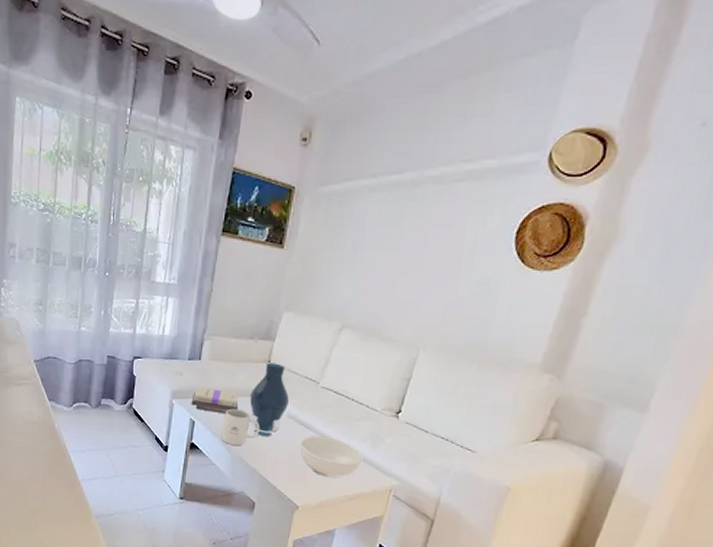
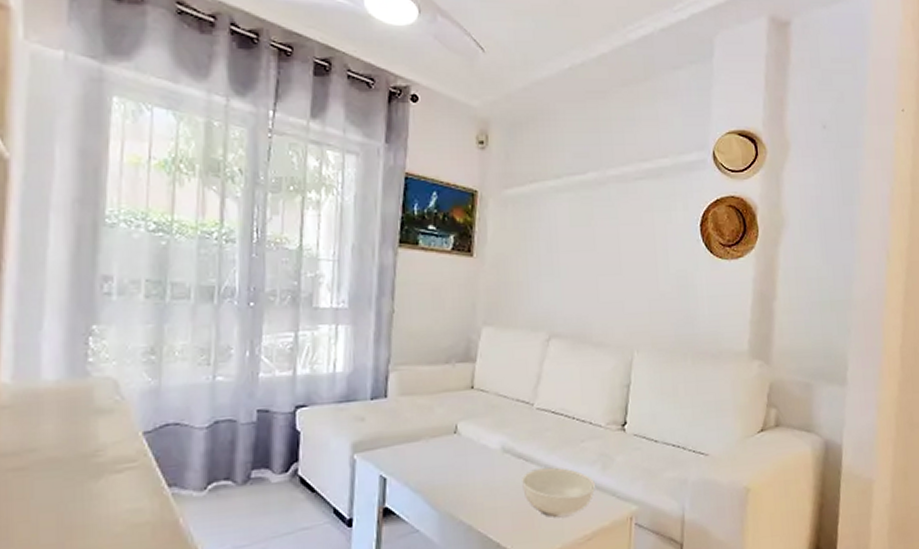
books: present [191,386,239,414] -> none [379,431,442,463]
mug: present [221,408,259,446] -> none [422,451,471,501]
vase: present [250,362,290,437] -> none [454,388,503,482]

